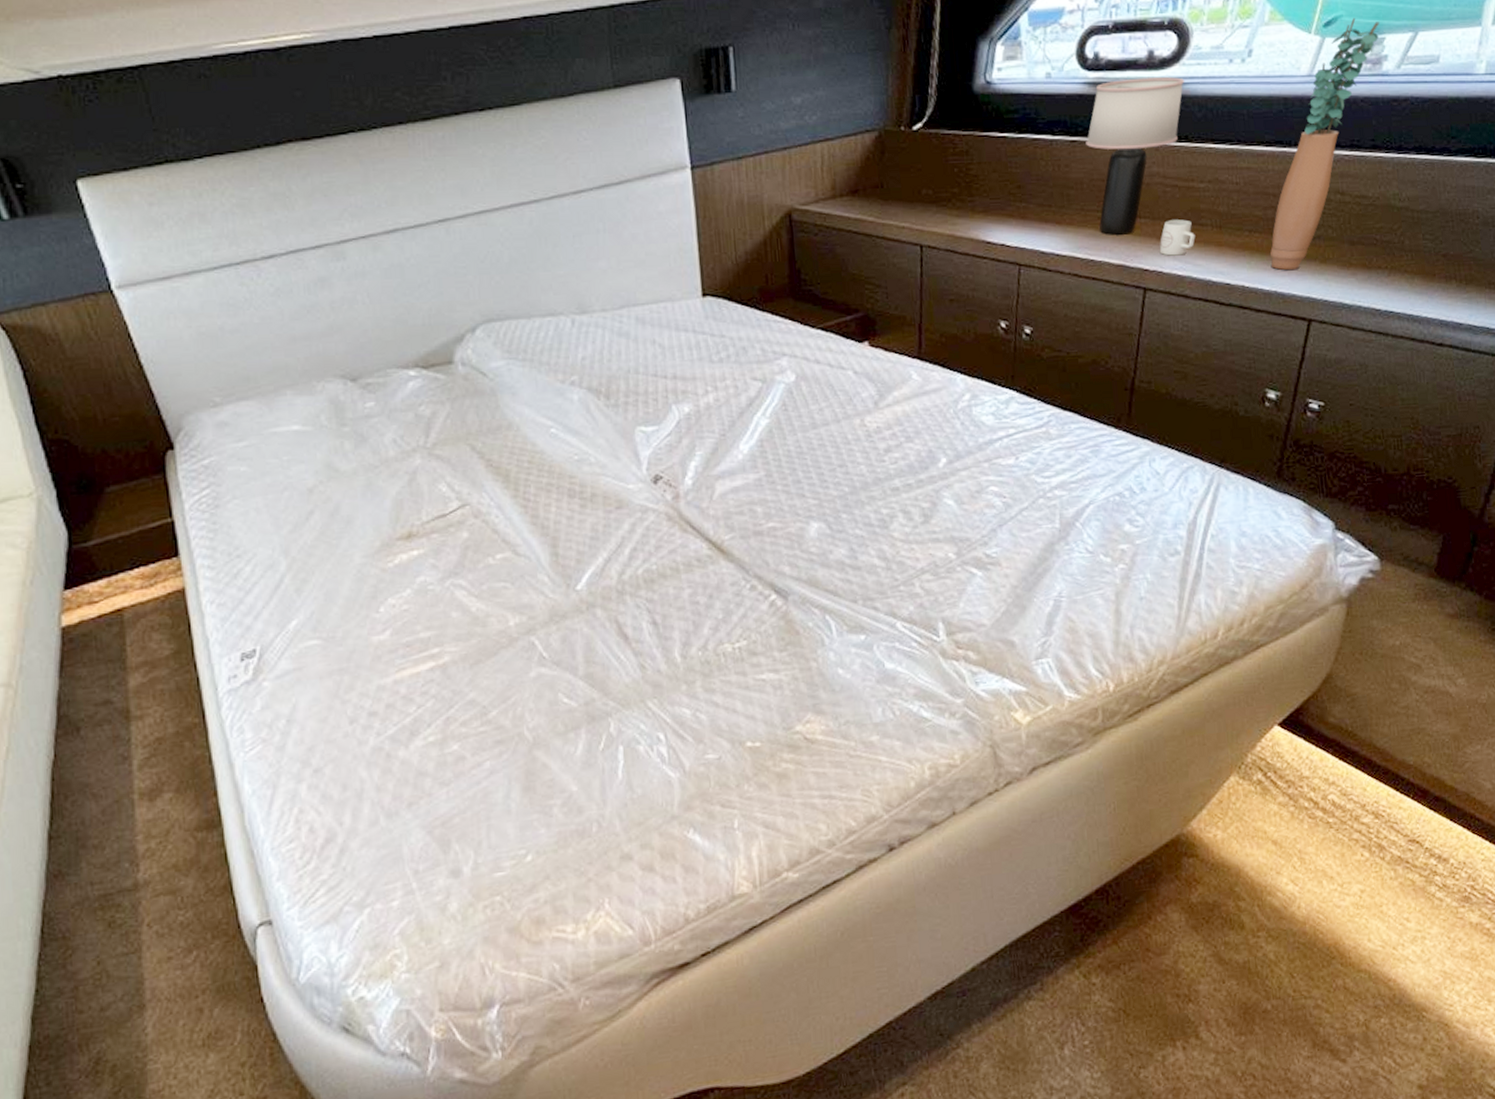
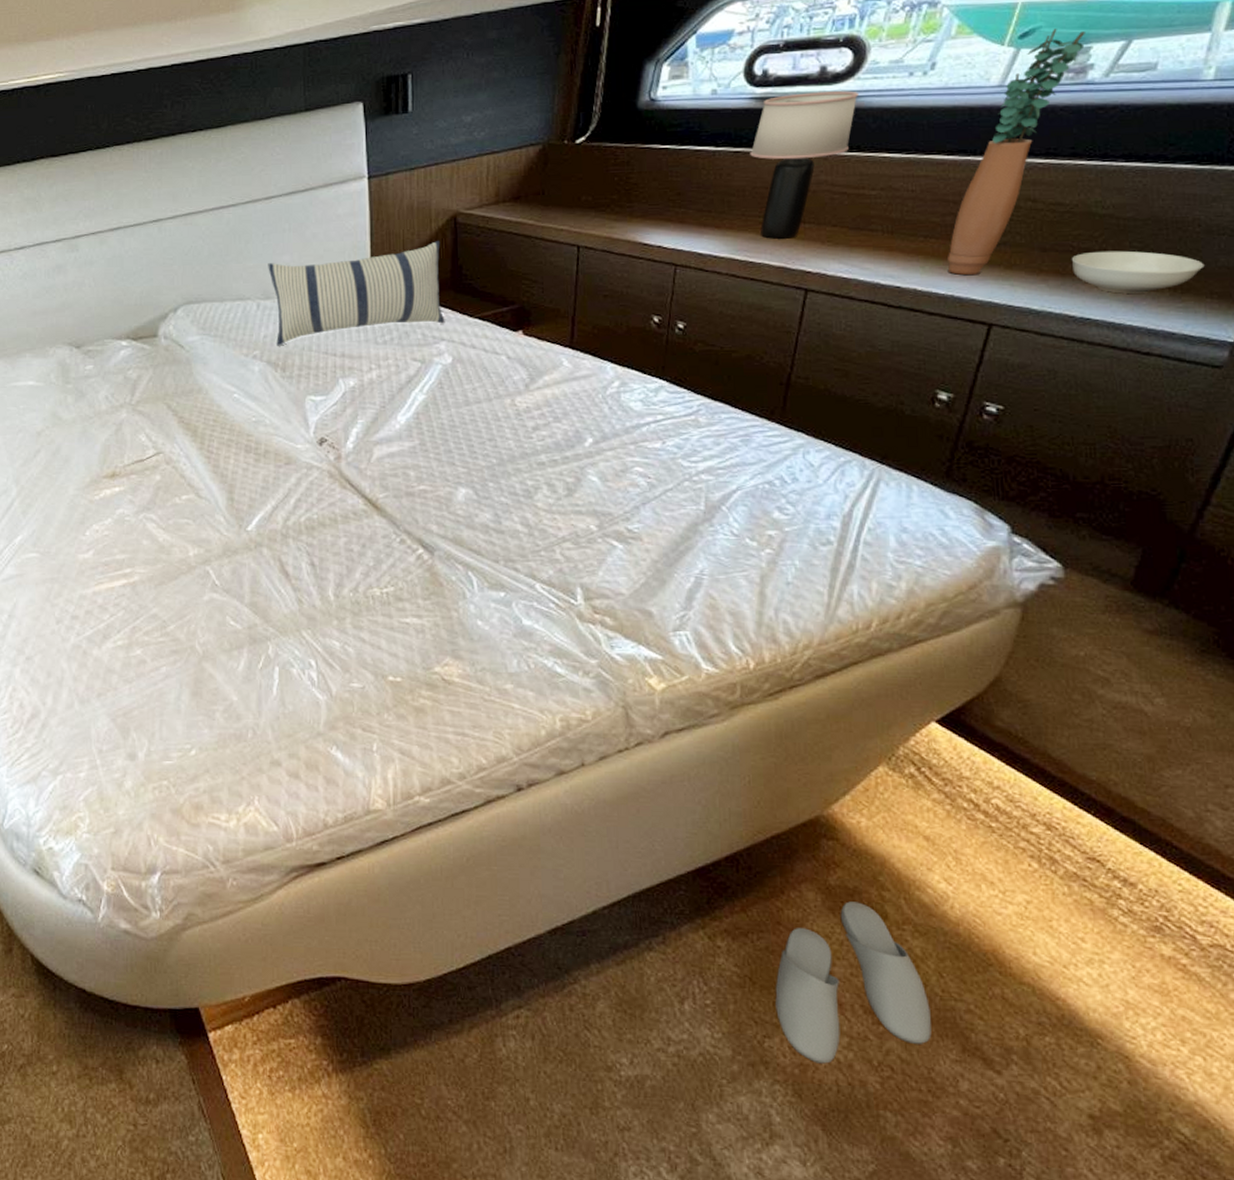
pillow: none [581,241,786,369] -> present [268,241,445,346]
slippers: none [1147,916,1287,1085] -> present [775,901,932,1064]
mug: present [1159,219,1196,256] -> none [823,225,864,259]
bowl: none [1375,243,1483,286] -> present [1071,250,1205,294]

